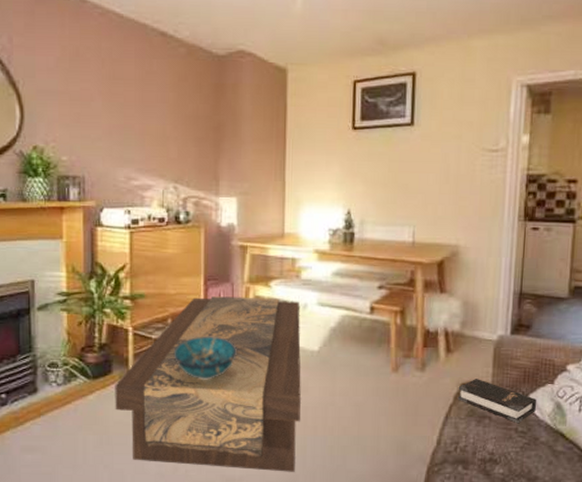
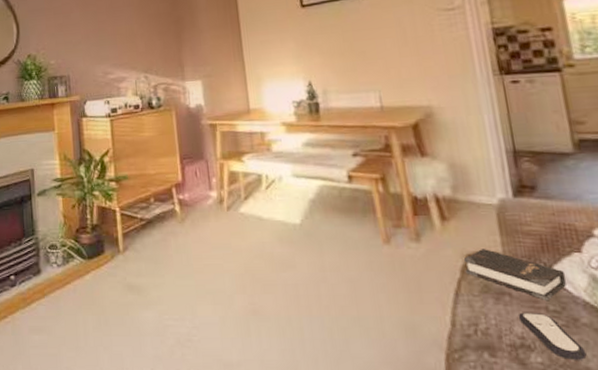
coffee table: present [115,296,301,472] -> none [108,172,295,357]
decorative bowl: present [173,336,238,380] -> none [158,213,220,258]
remote control: none [492,432,538,471] -> present [518,312,587,360]

